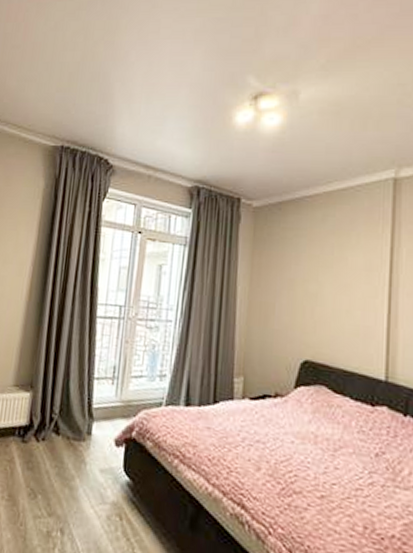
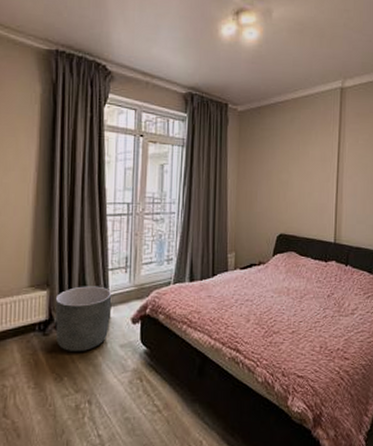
planter: none [34,393,96,469] -> present [55,286,112,351]

